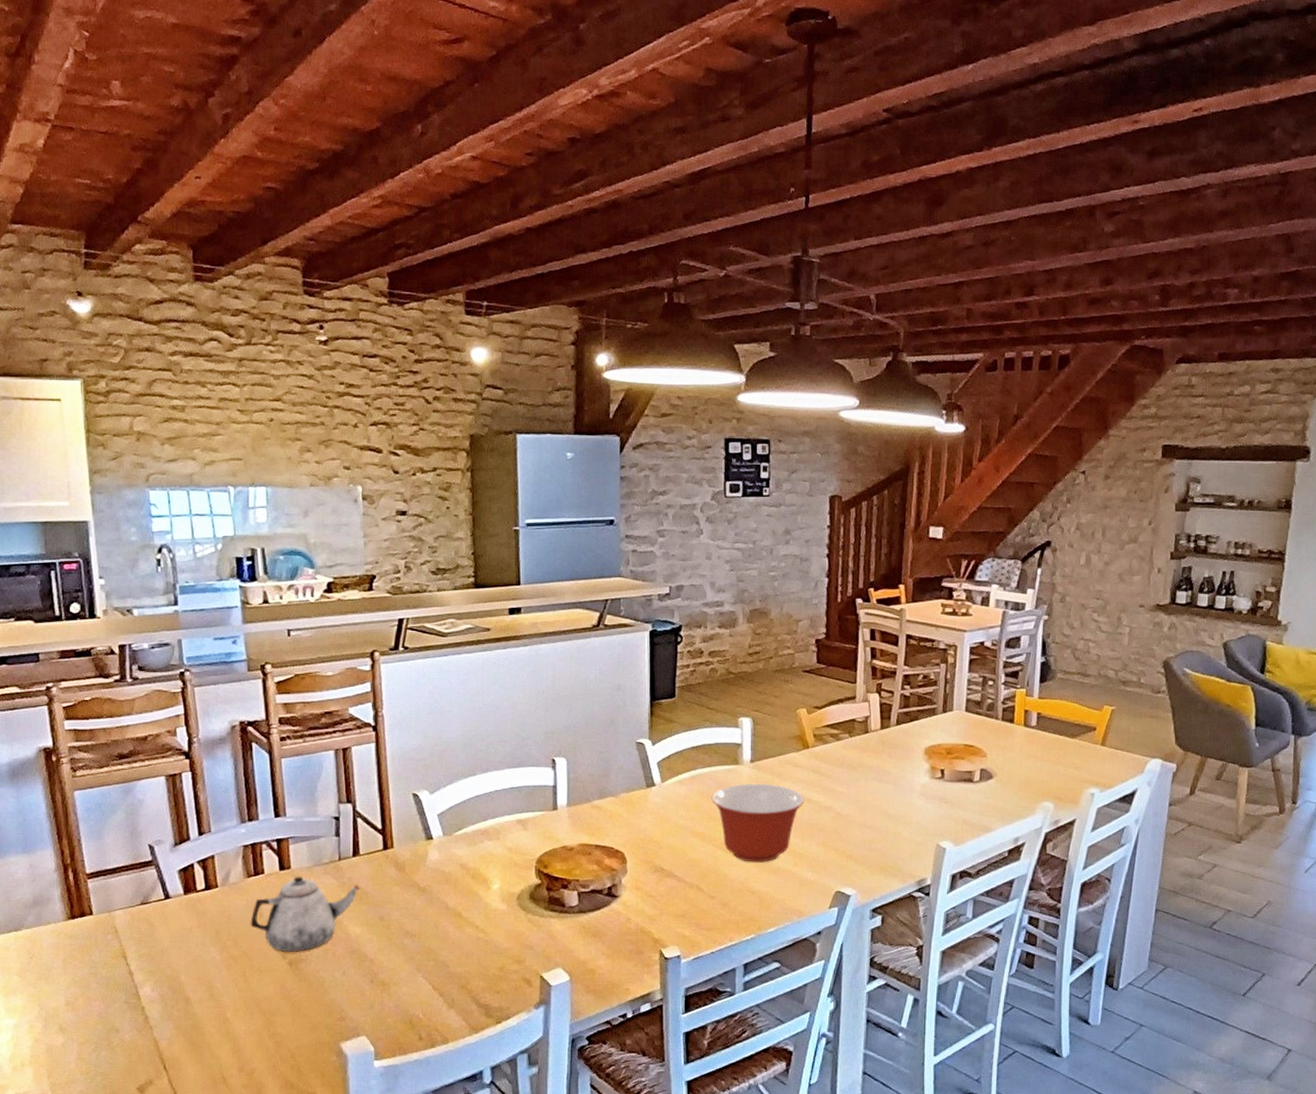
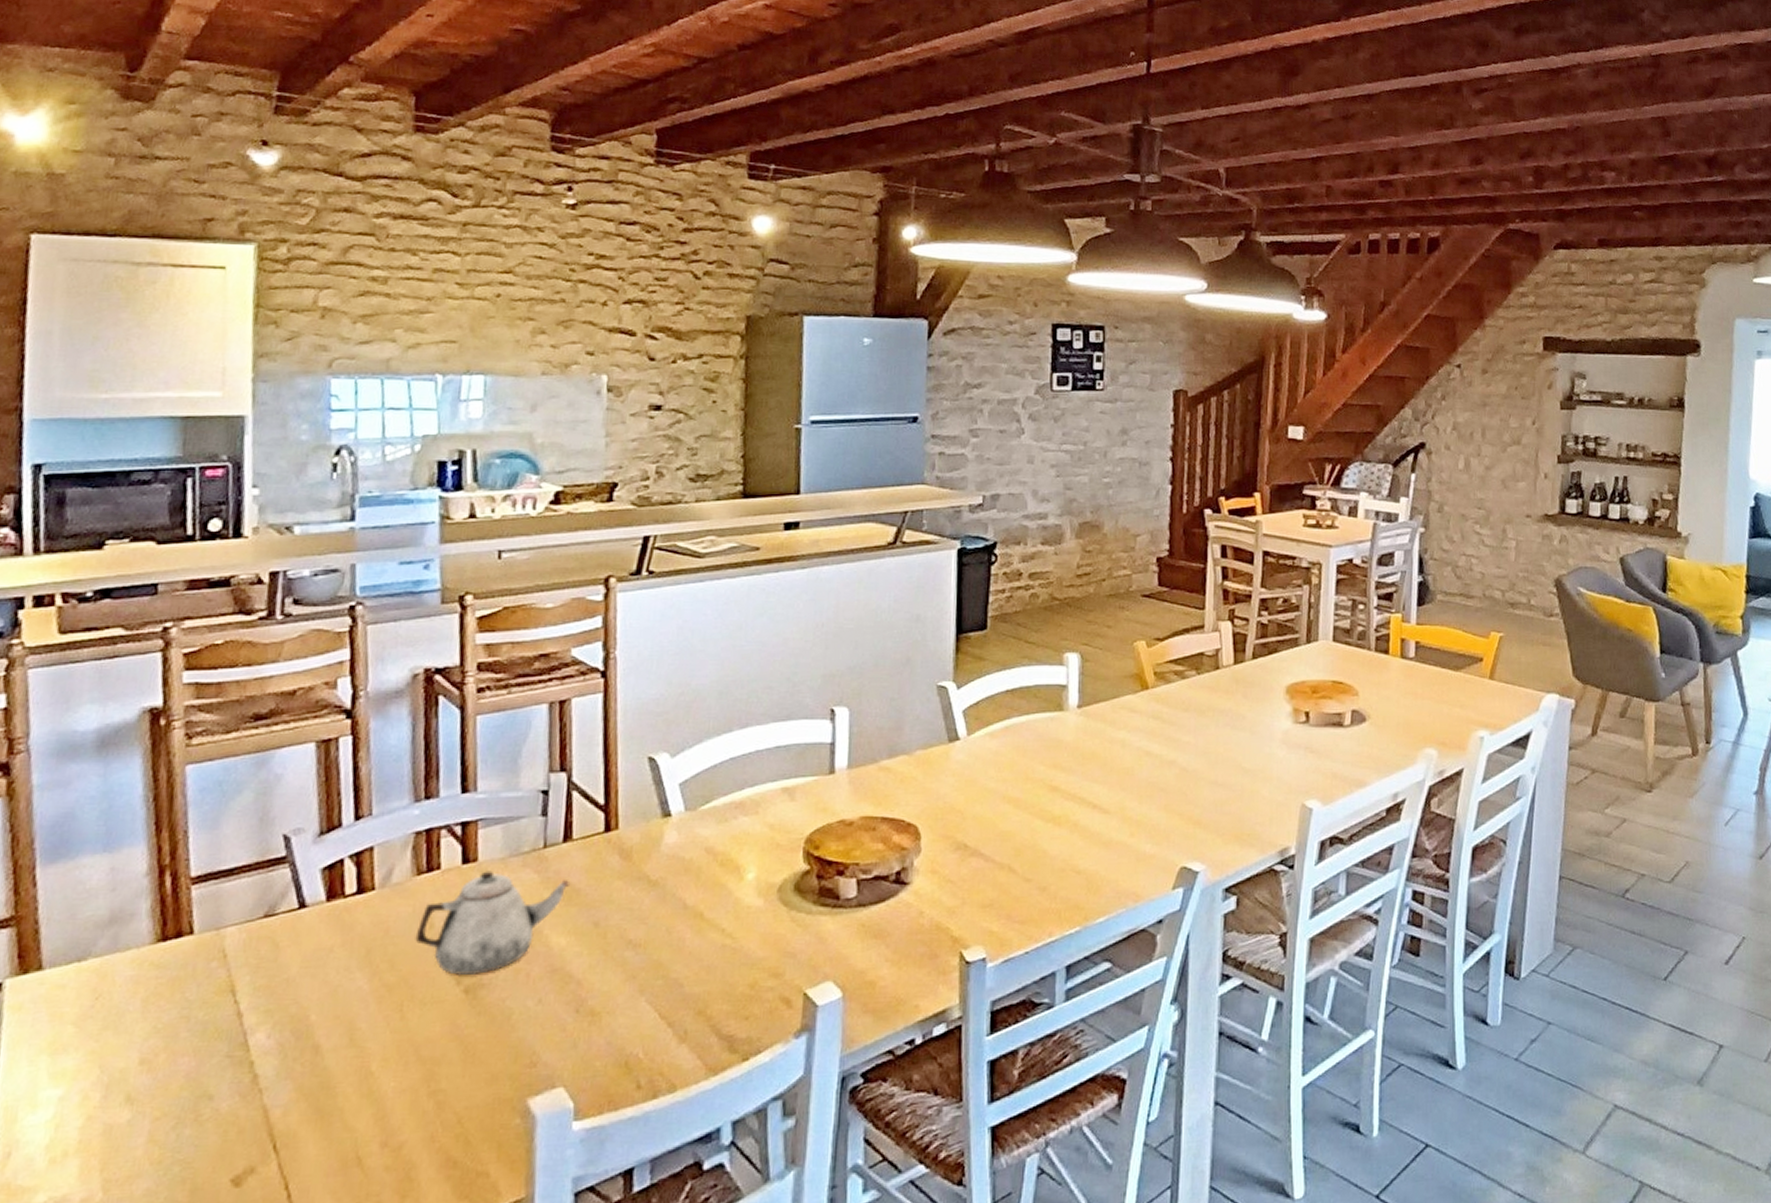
mixing bowl: present [711,783,805,863] -> none [1029,733,1143,834]

